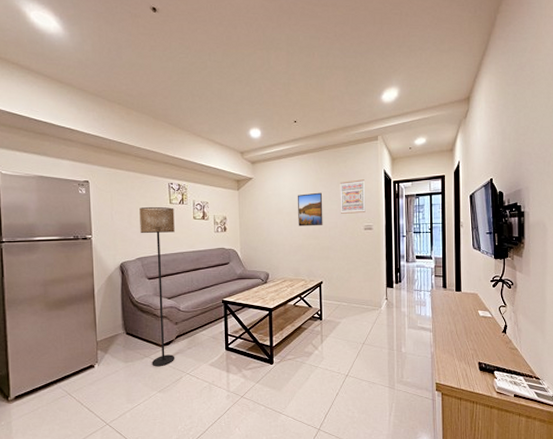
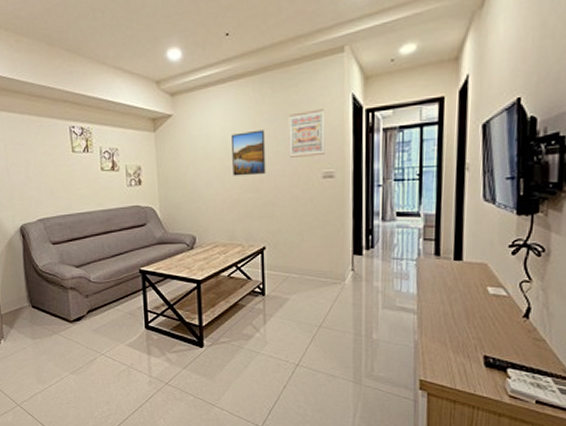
floor lamp: present [140,206,175,367] -> none [38,156,87,346]

